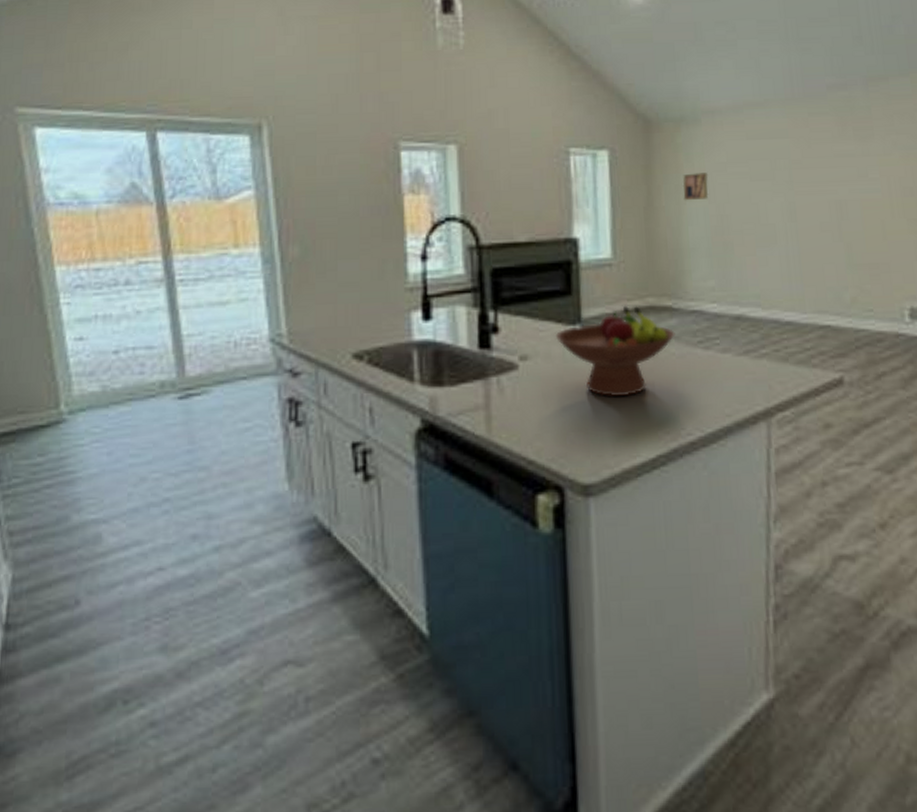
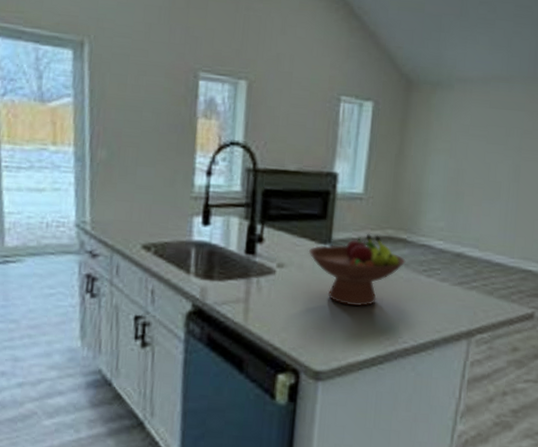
wall art: present [682,173,709,201] -> none [429,130,453,154]

